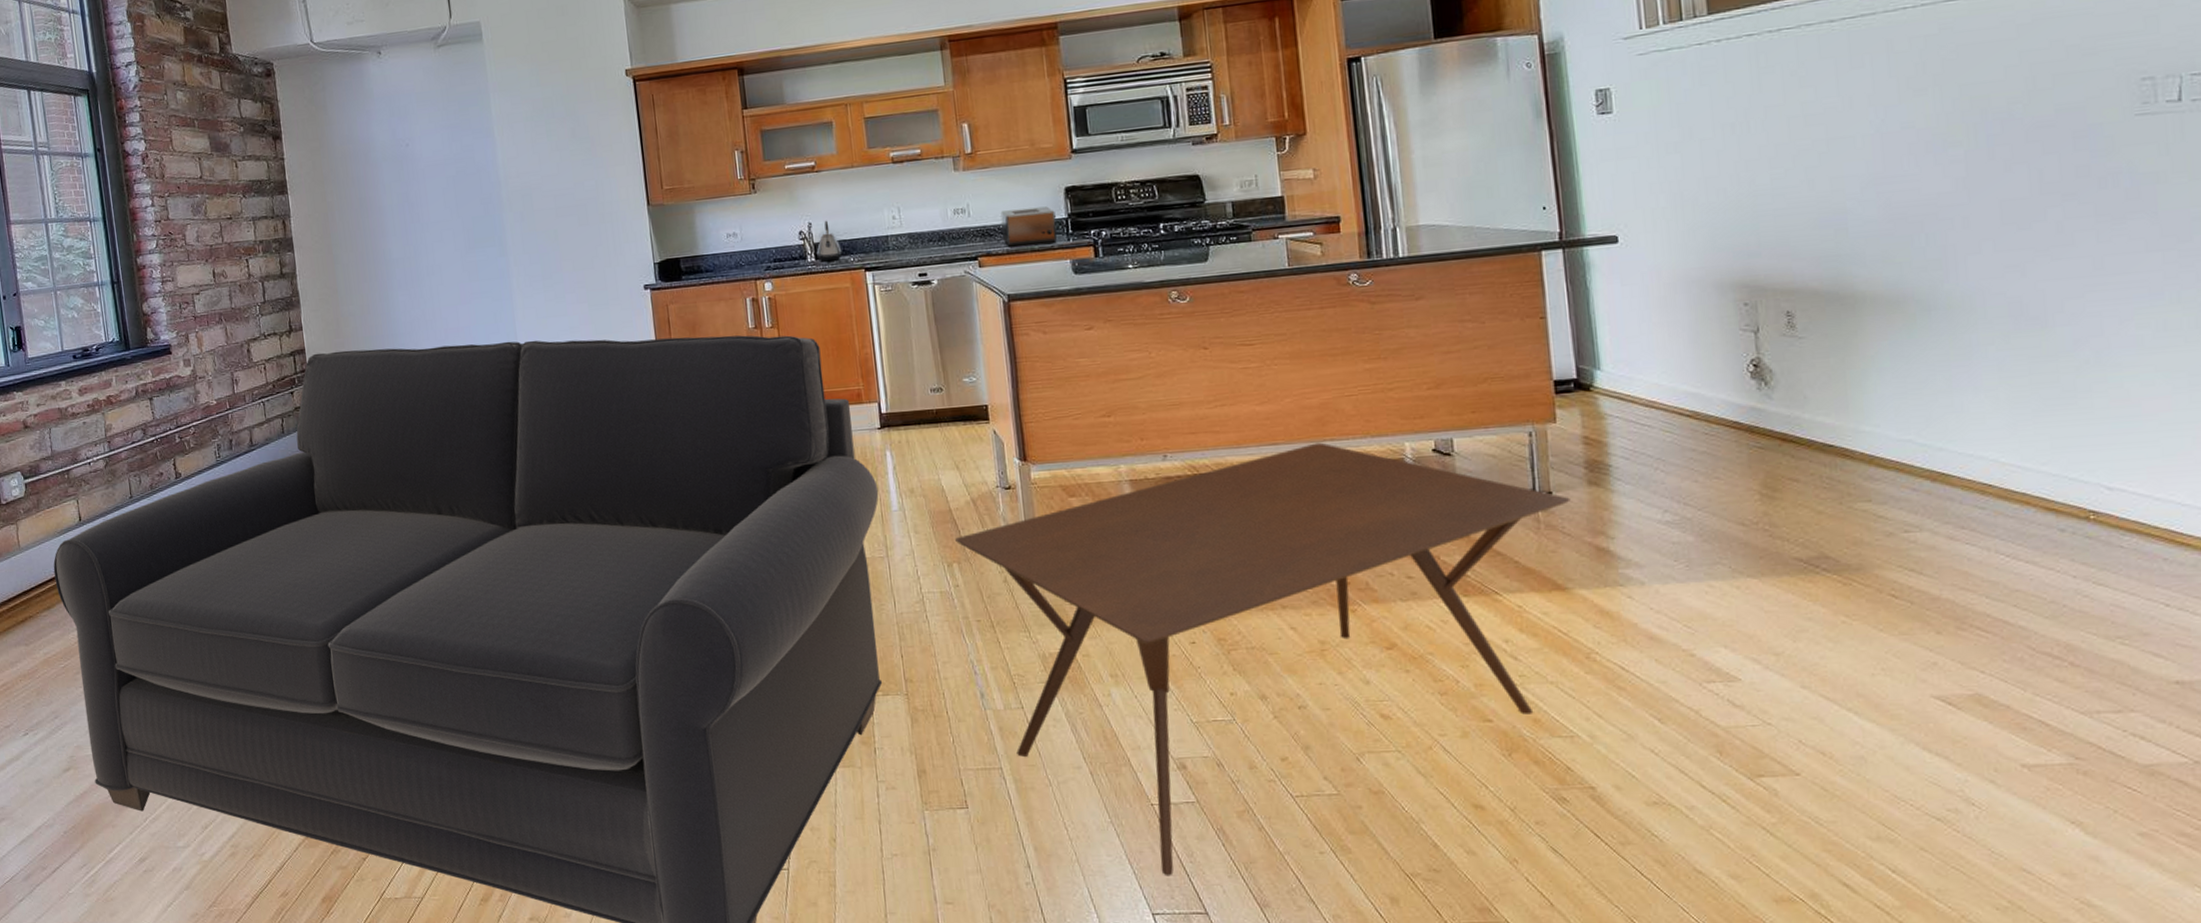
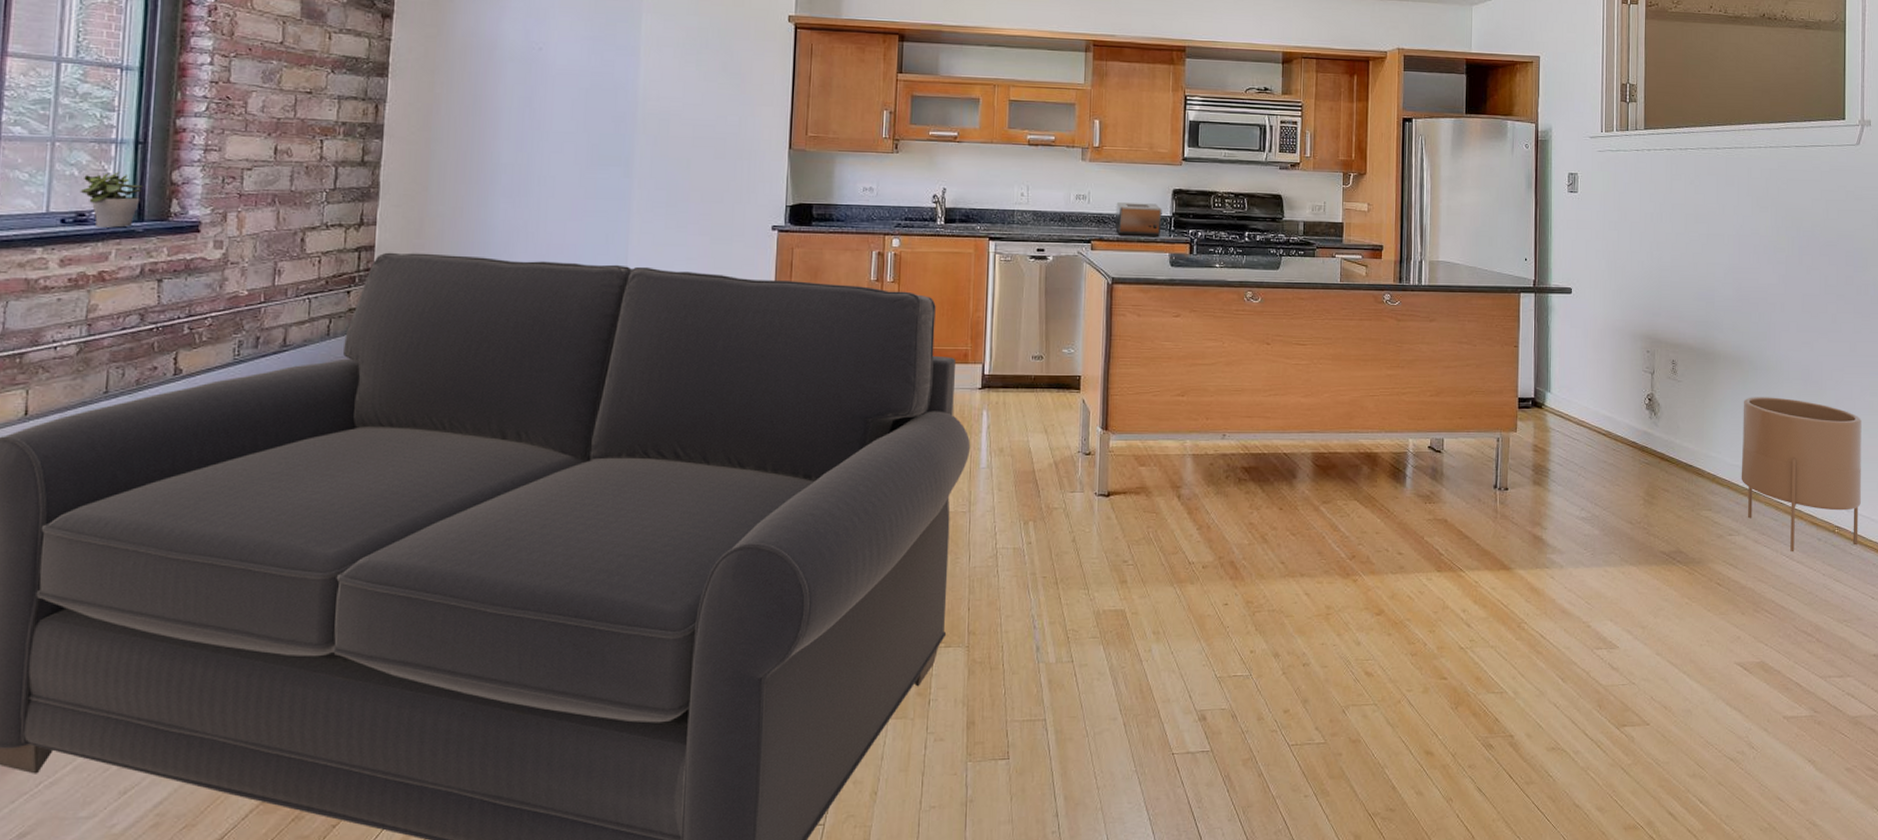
potted plant: none [81,310,124,359] -> present [80,172,143,228]
kettle: present [816,220,843,262] -> none [946,188,971,227]
dining table: present [955,442,1571,876] -> none [1034,433,1520,822]
planter: none [1910,344,2134,550] -> present [1741,397,1862,552]

